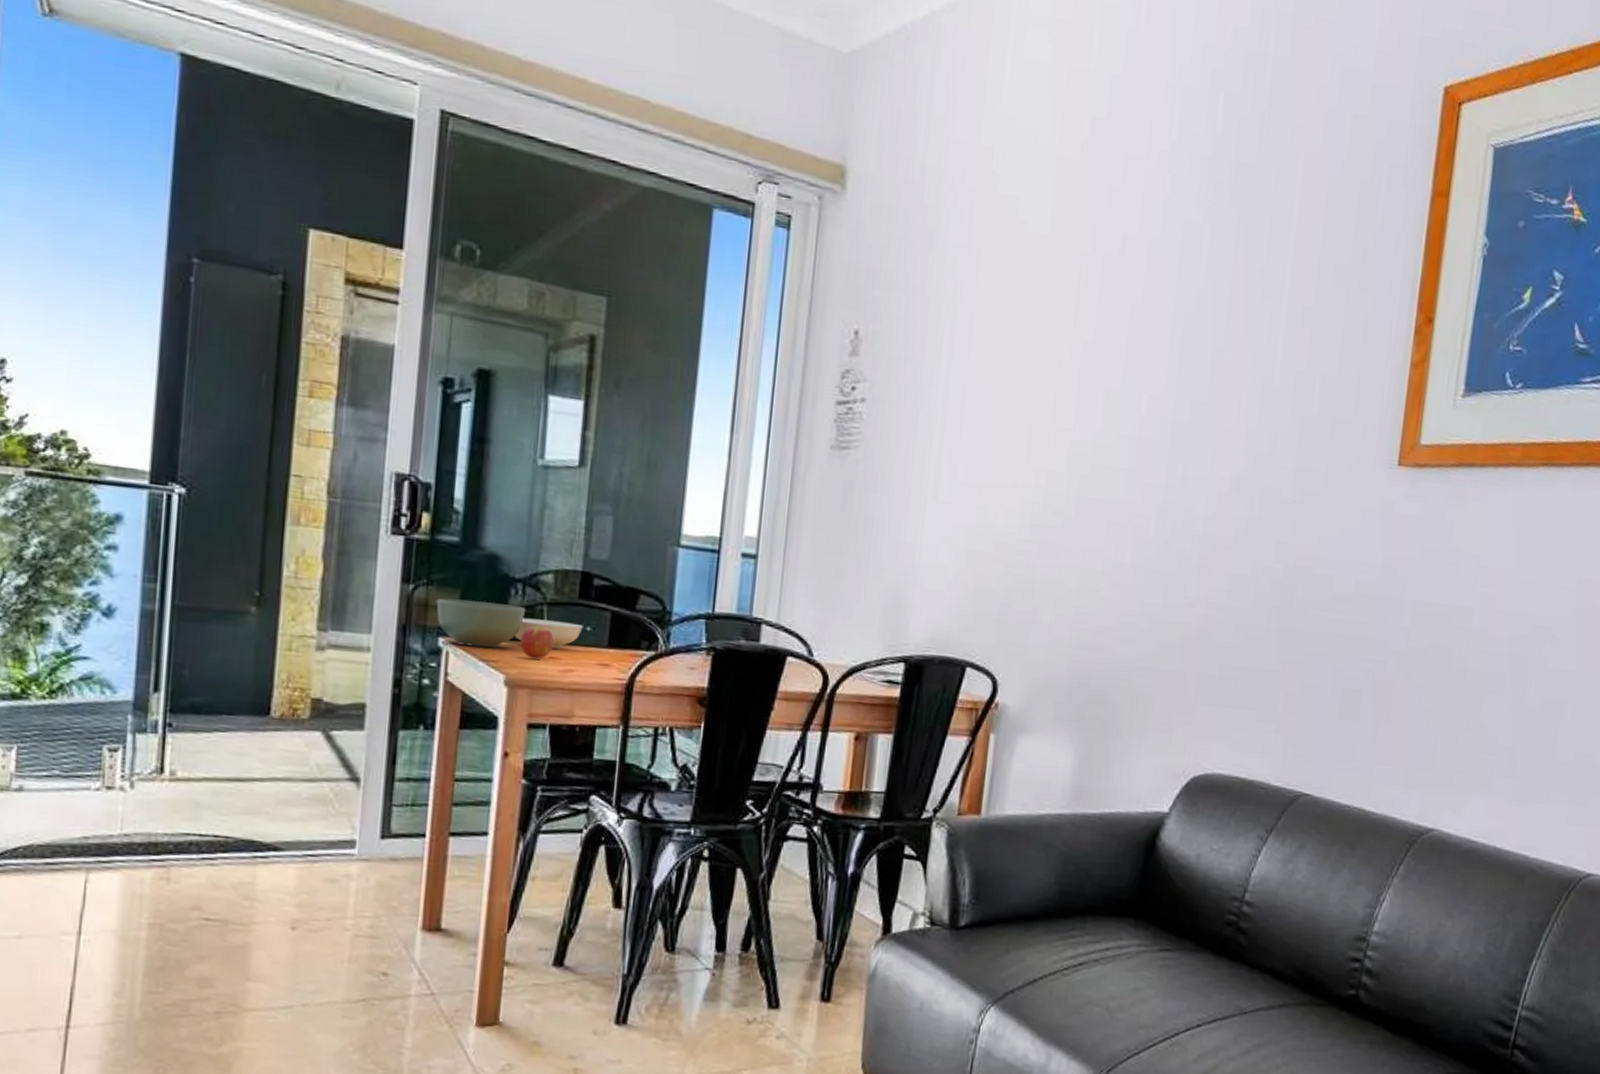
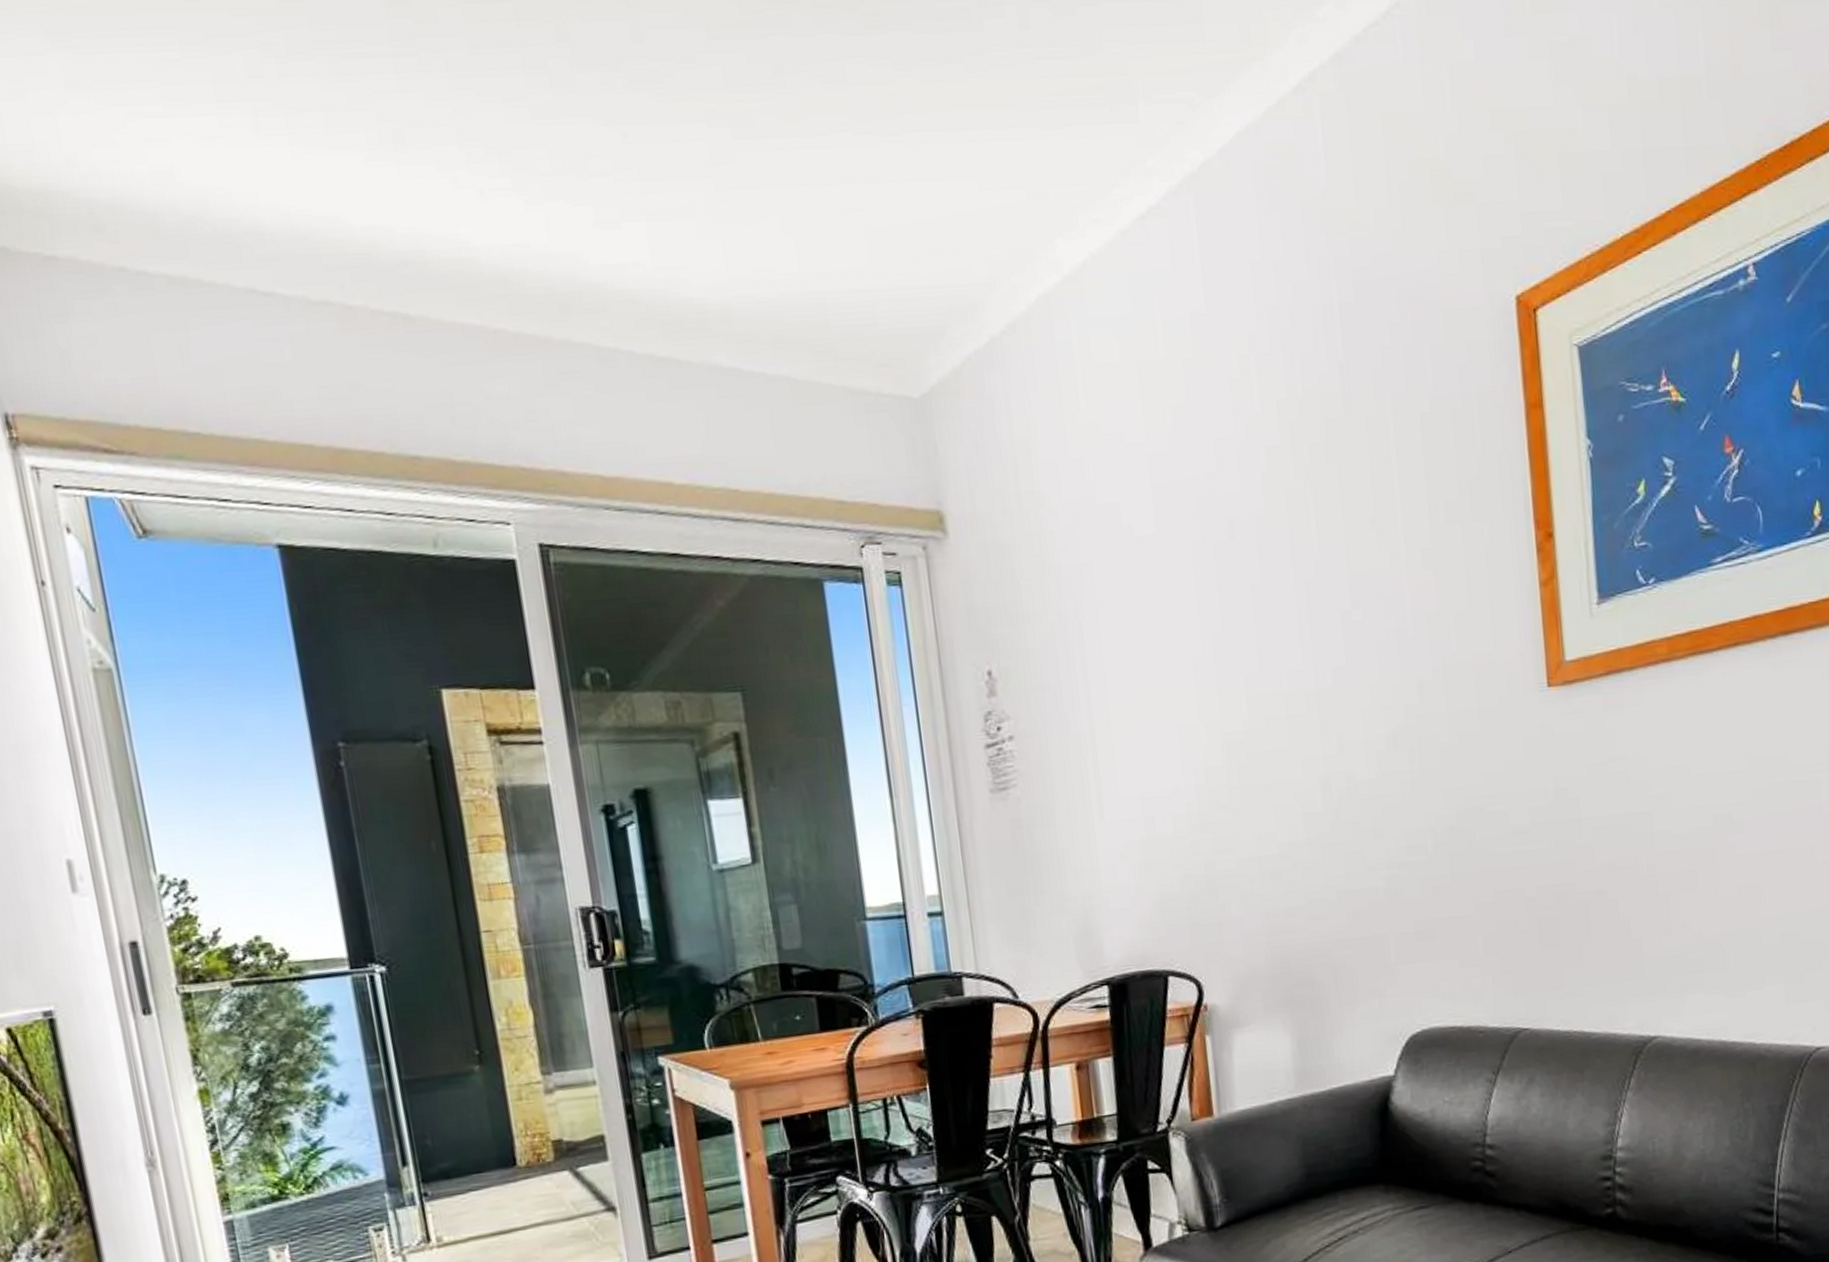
bowl: present [436,598,527,648] -> none [647,1010,735,1059]
bowl: present [514,618,583,648] -> none [728,1015,793,1044]
fruit: present [520,626,554,659] -> none [735,1025,769,1058]

